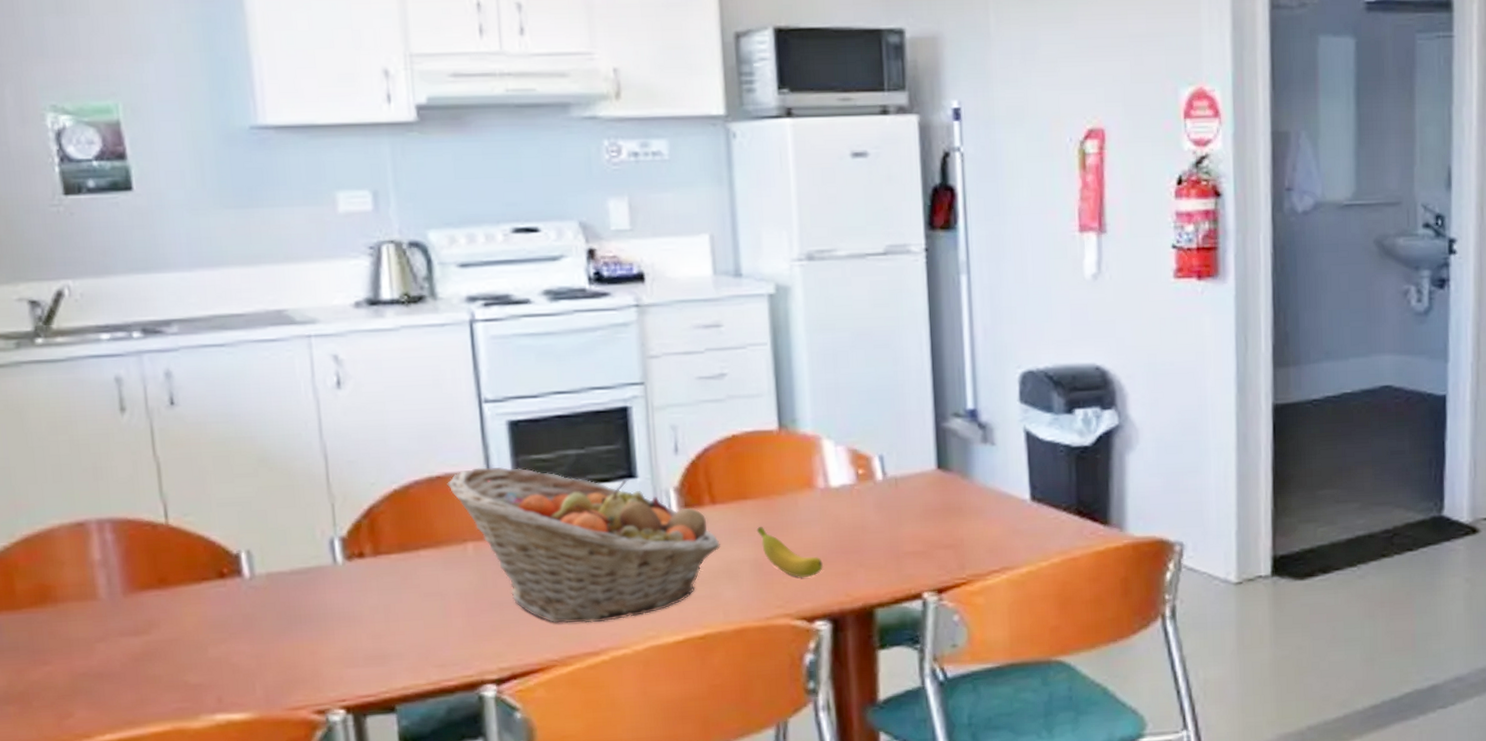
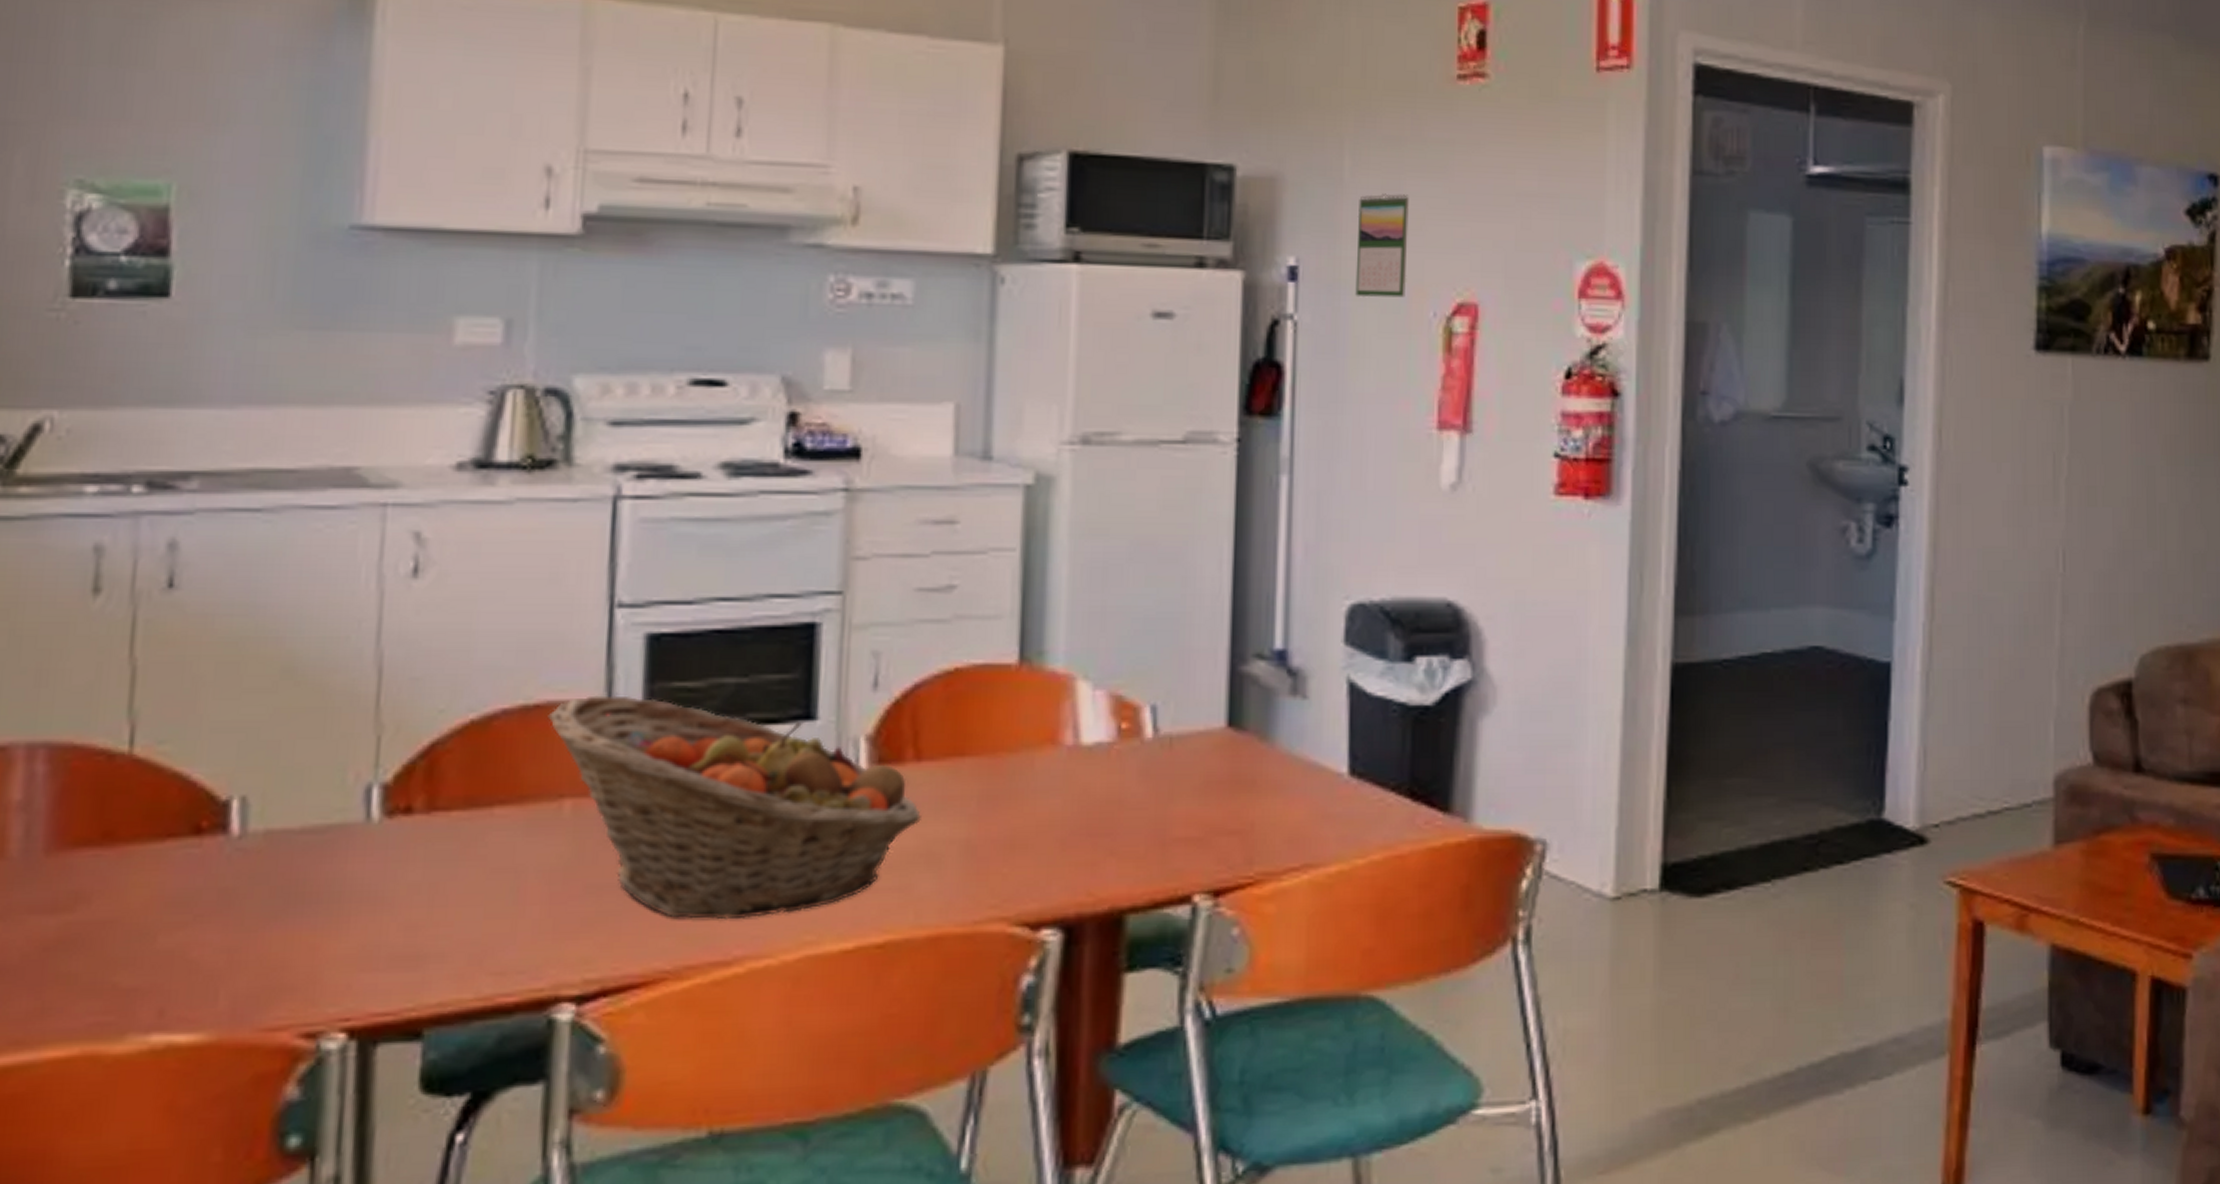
banana: present [756,527,824,578] -> none [973,795,1061,868]
calendar: none [1004,43,1047,129] -> present [1355,193,1409,298]

